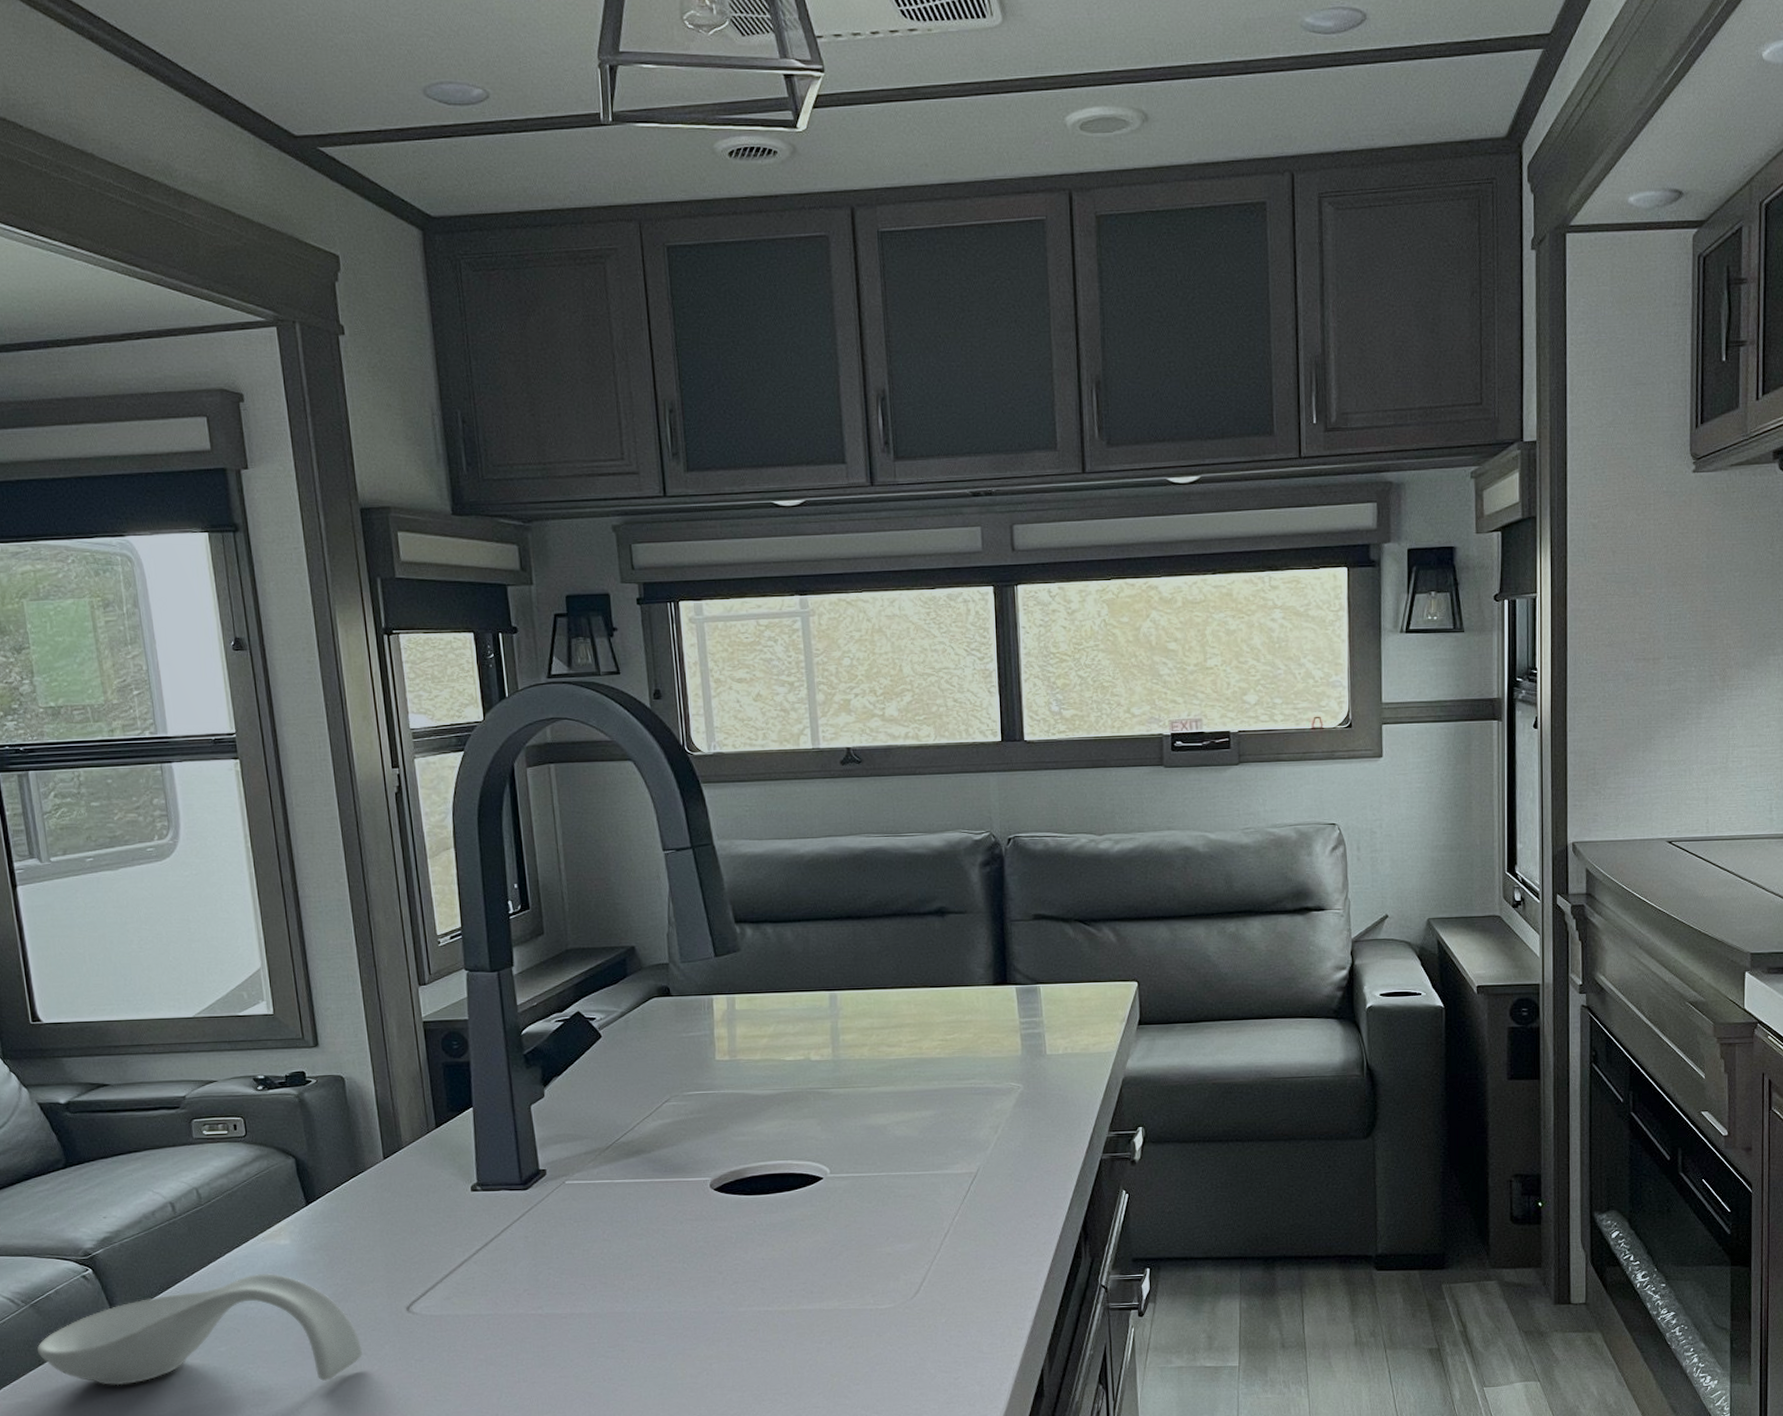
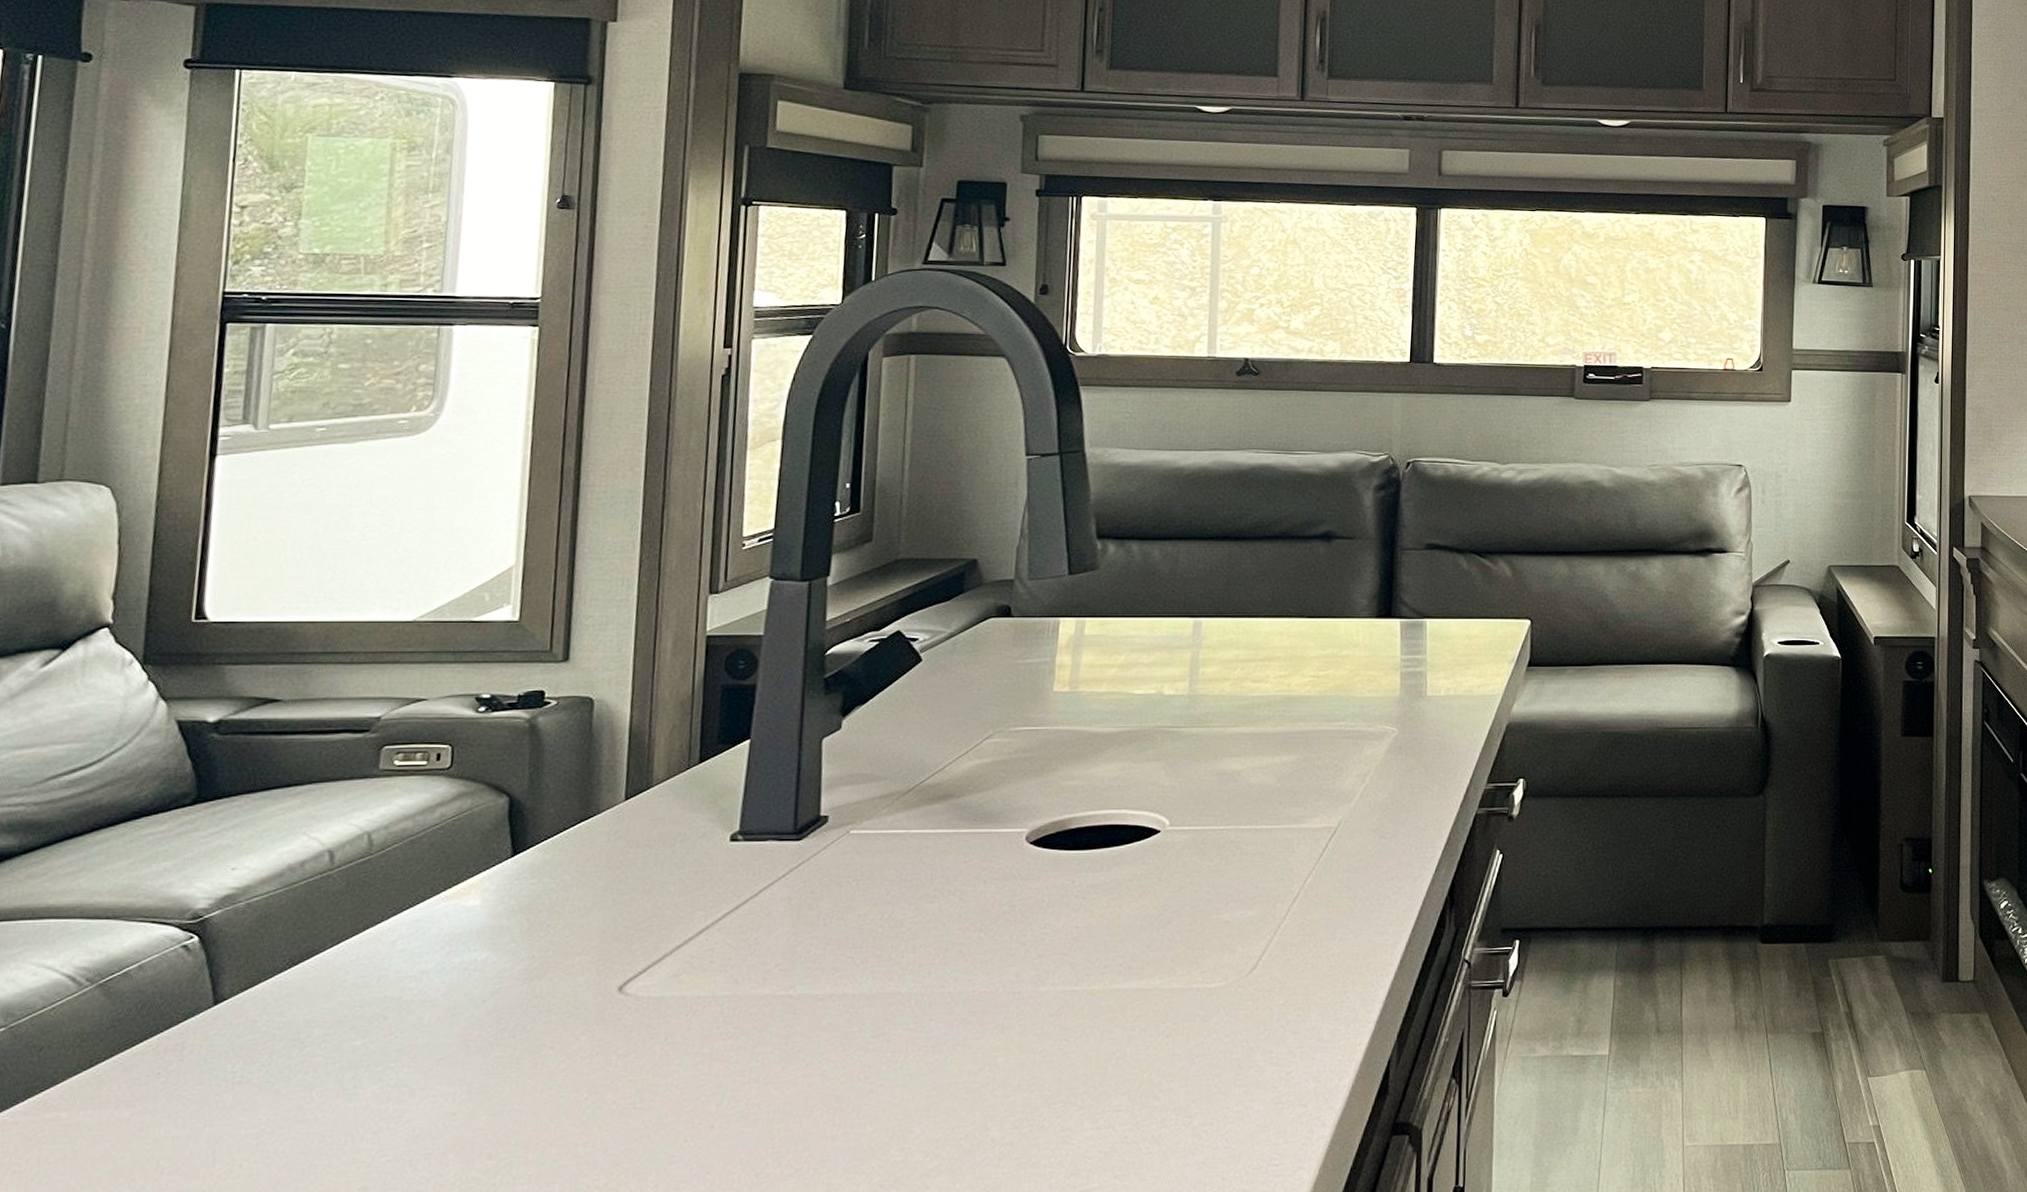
spoon rest: present [37,1273,363,1386] -> none [92,943,550,1094]

